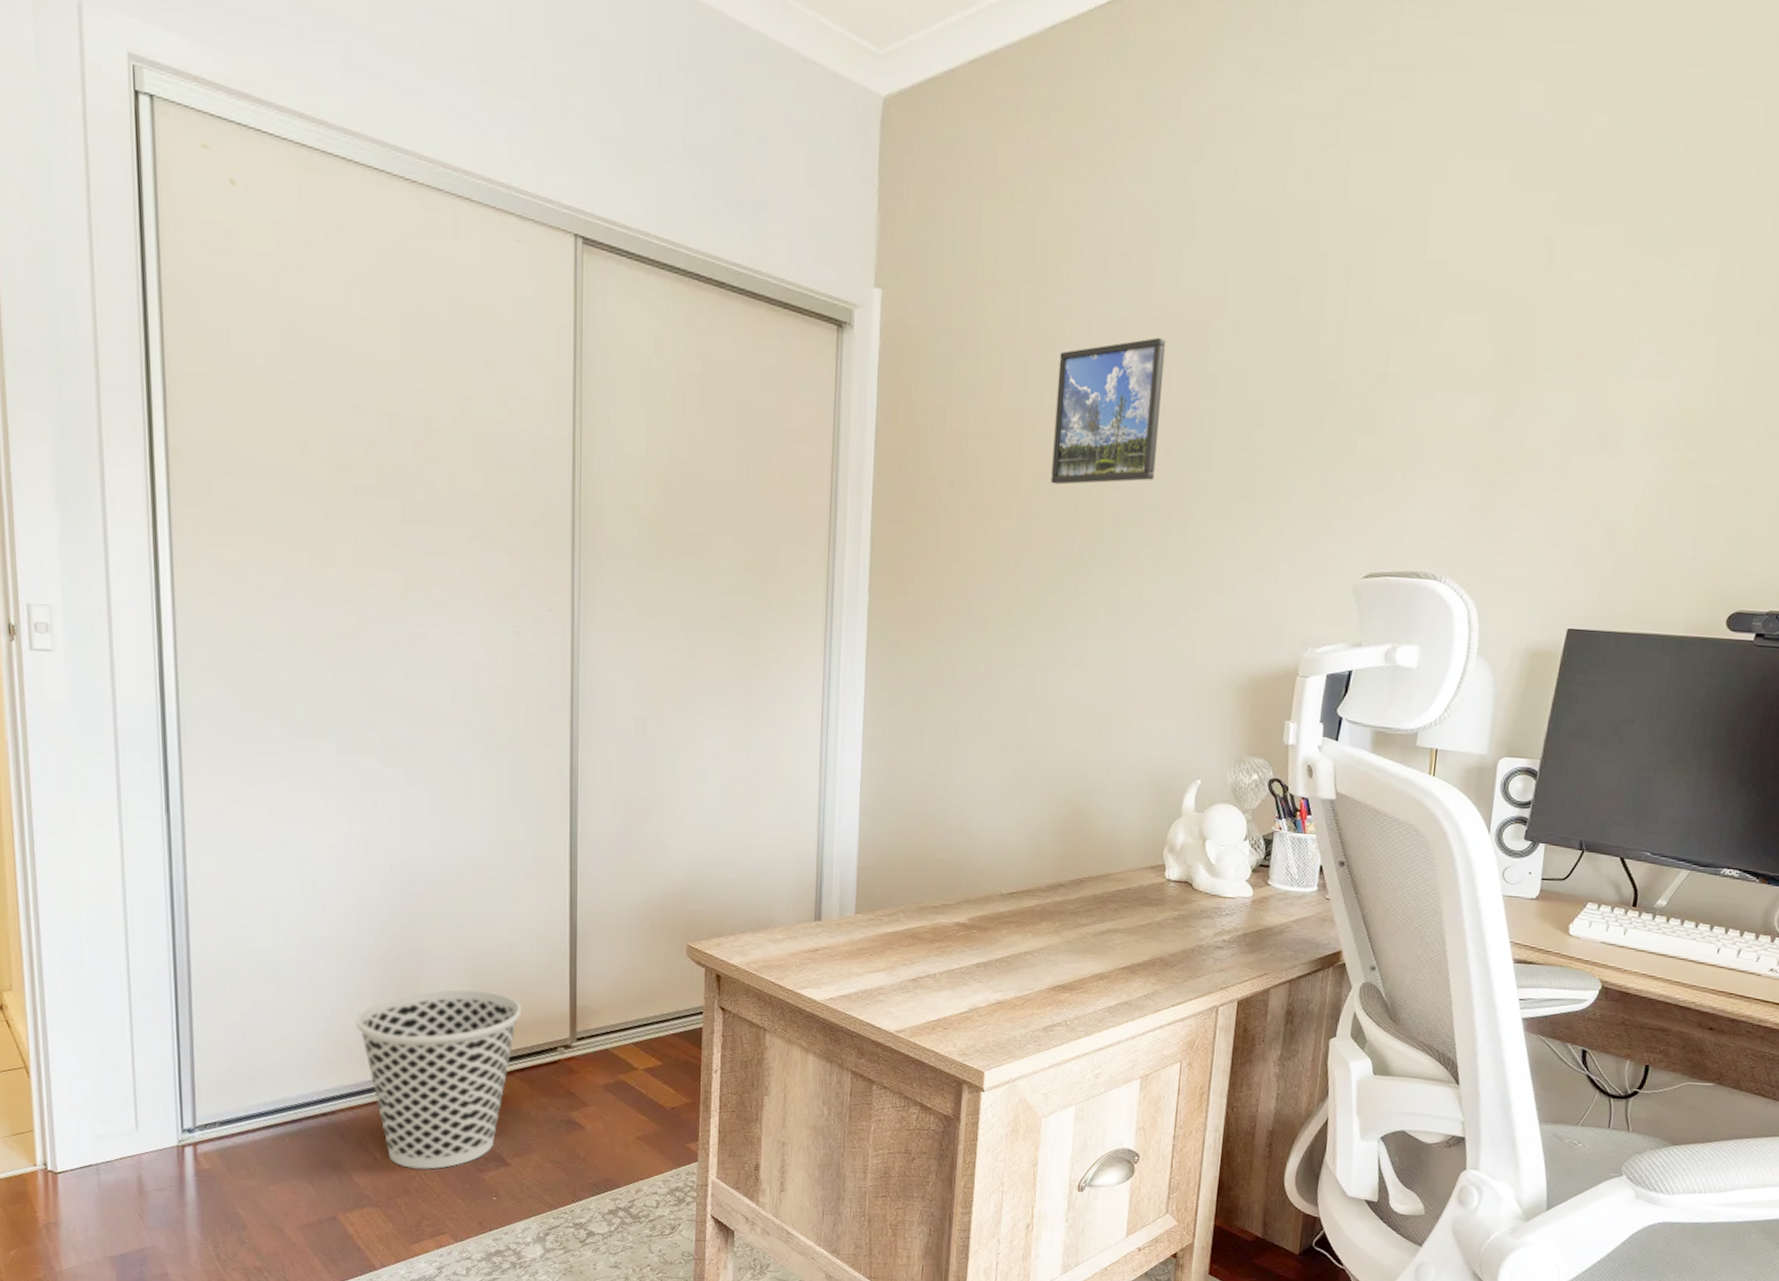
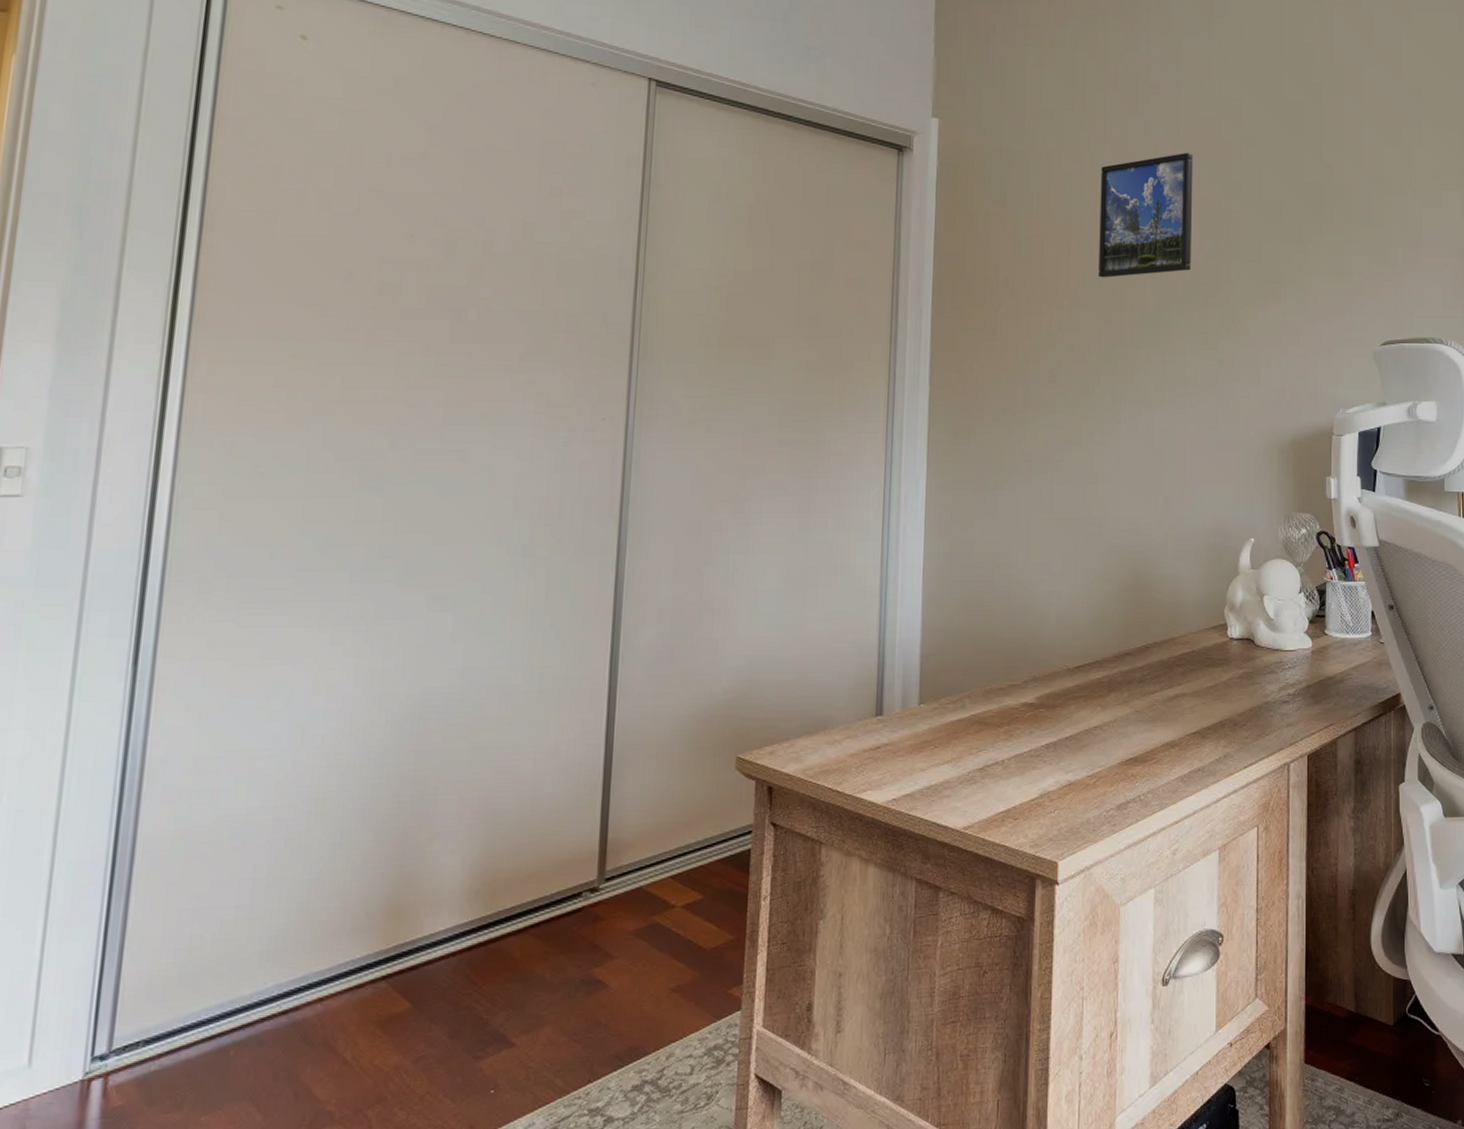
wastebasket: present [356,989,521,1170] -> none [338,835,542,1068]

